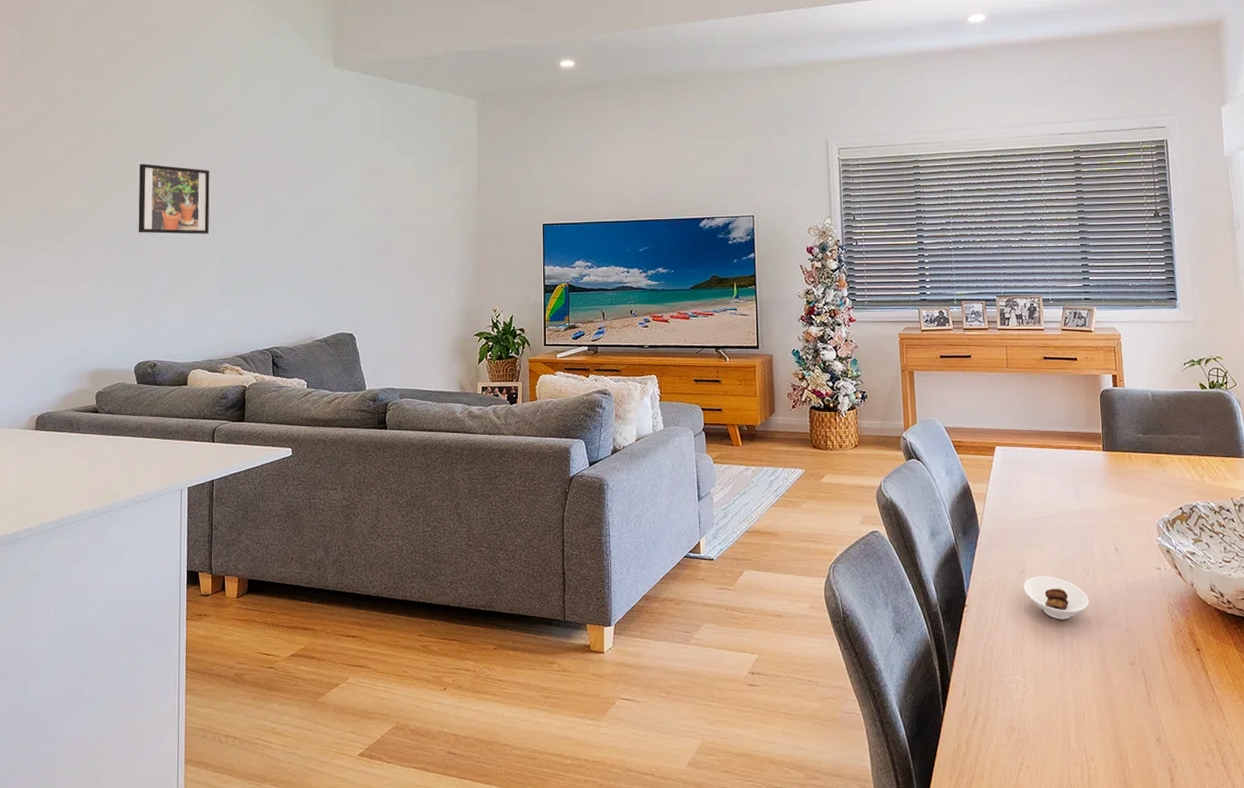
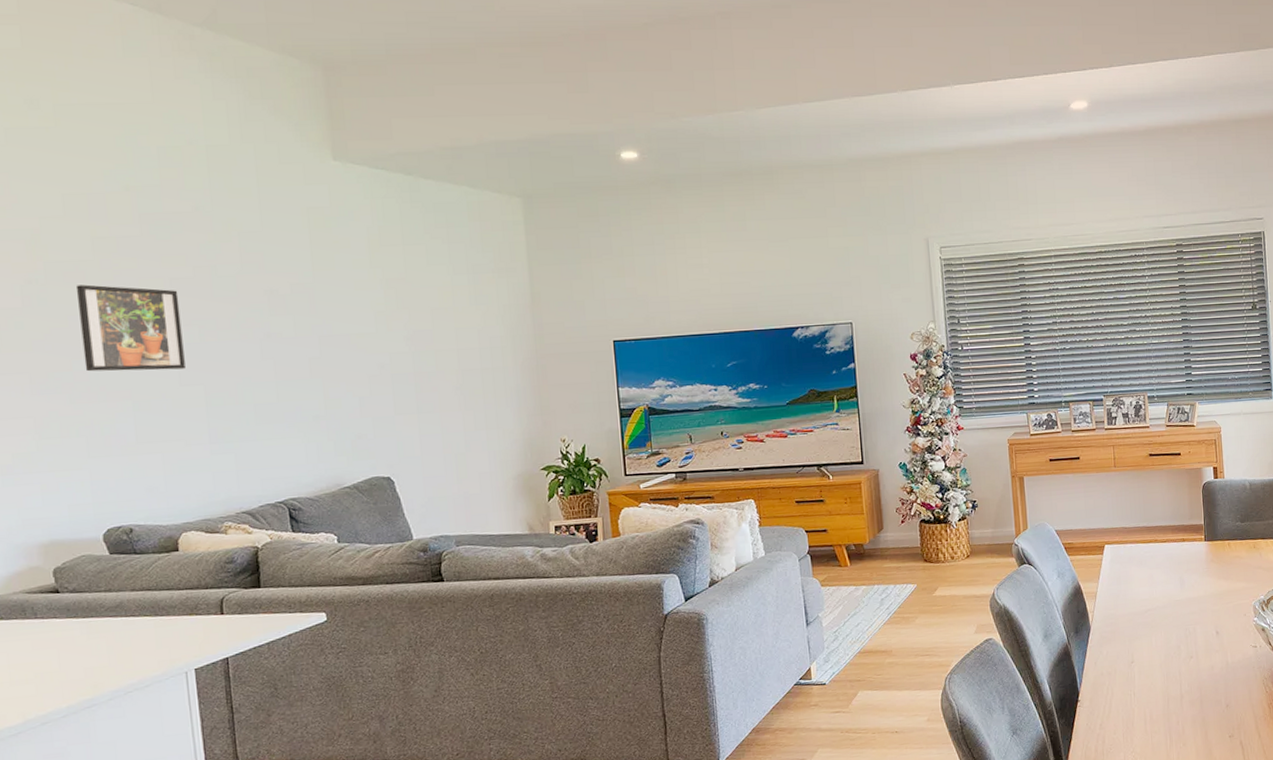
saucer: present [1023,576,1089,620] -> none [1132,664,1193,704]

